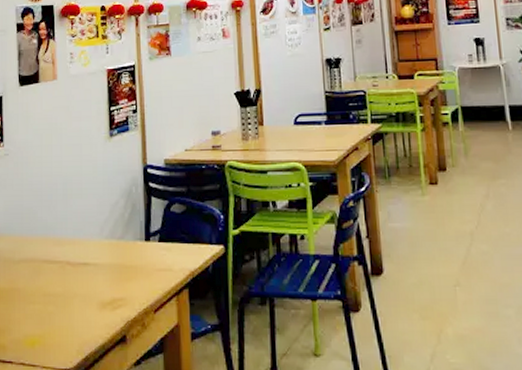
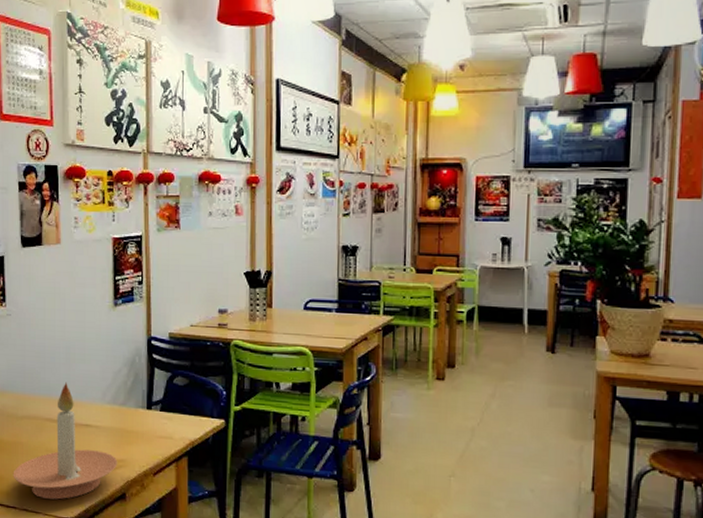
candle holder: none [9,219,117,349] -> present [13,382,118,500]

